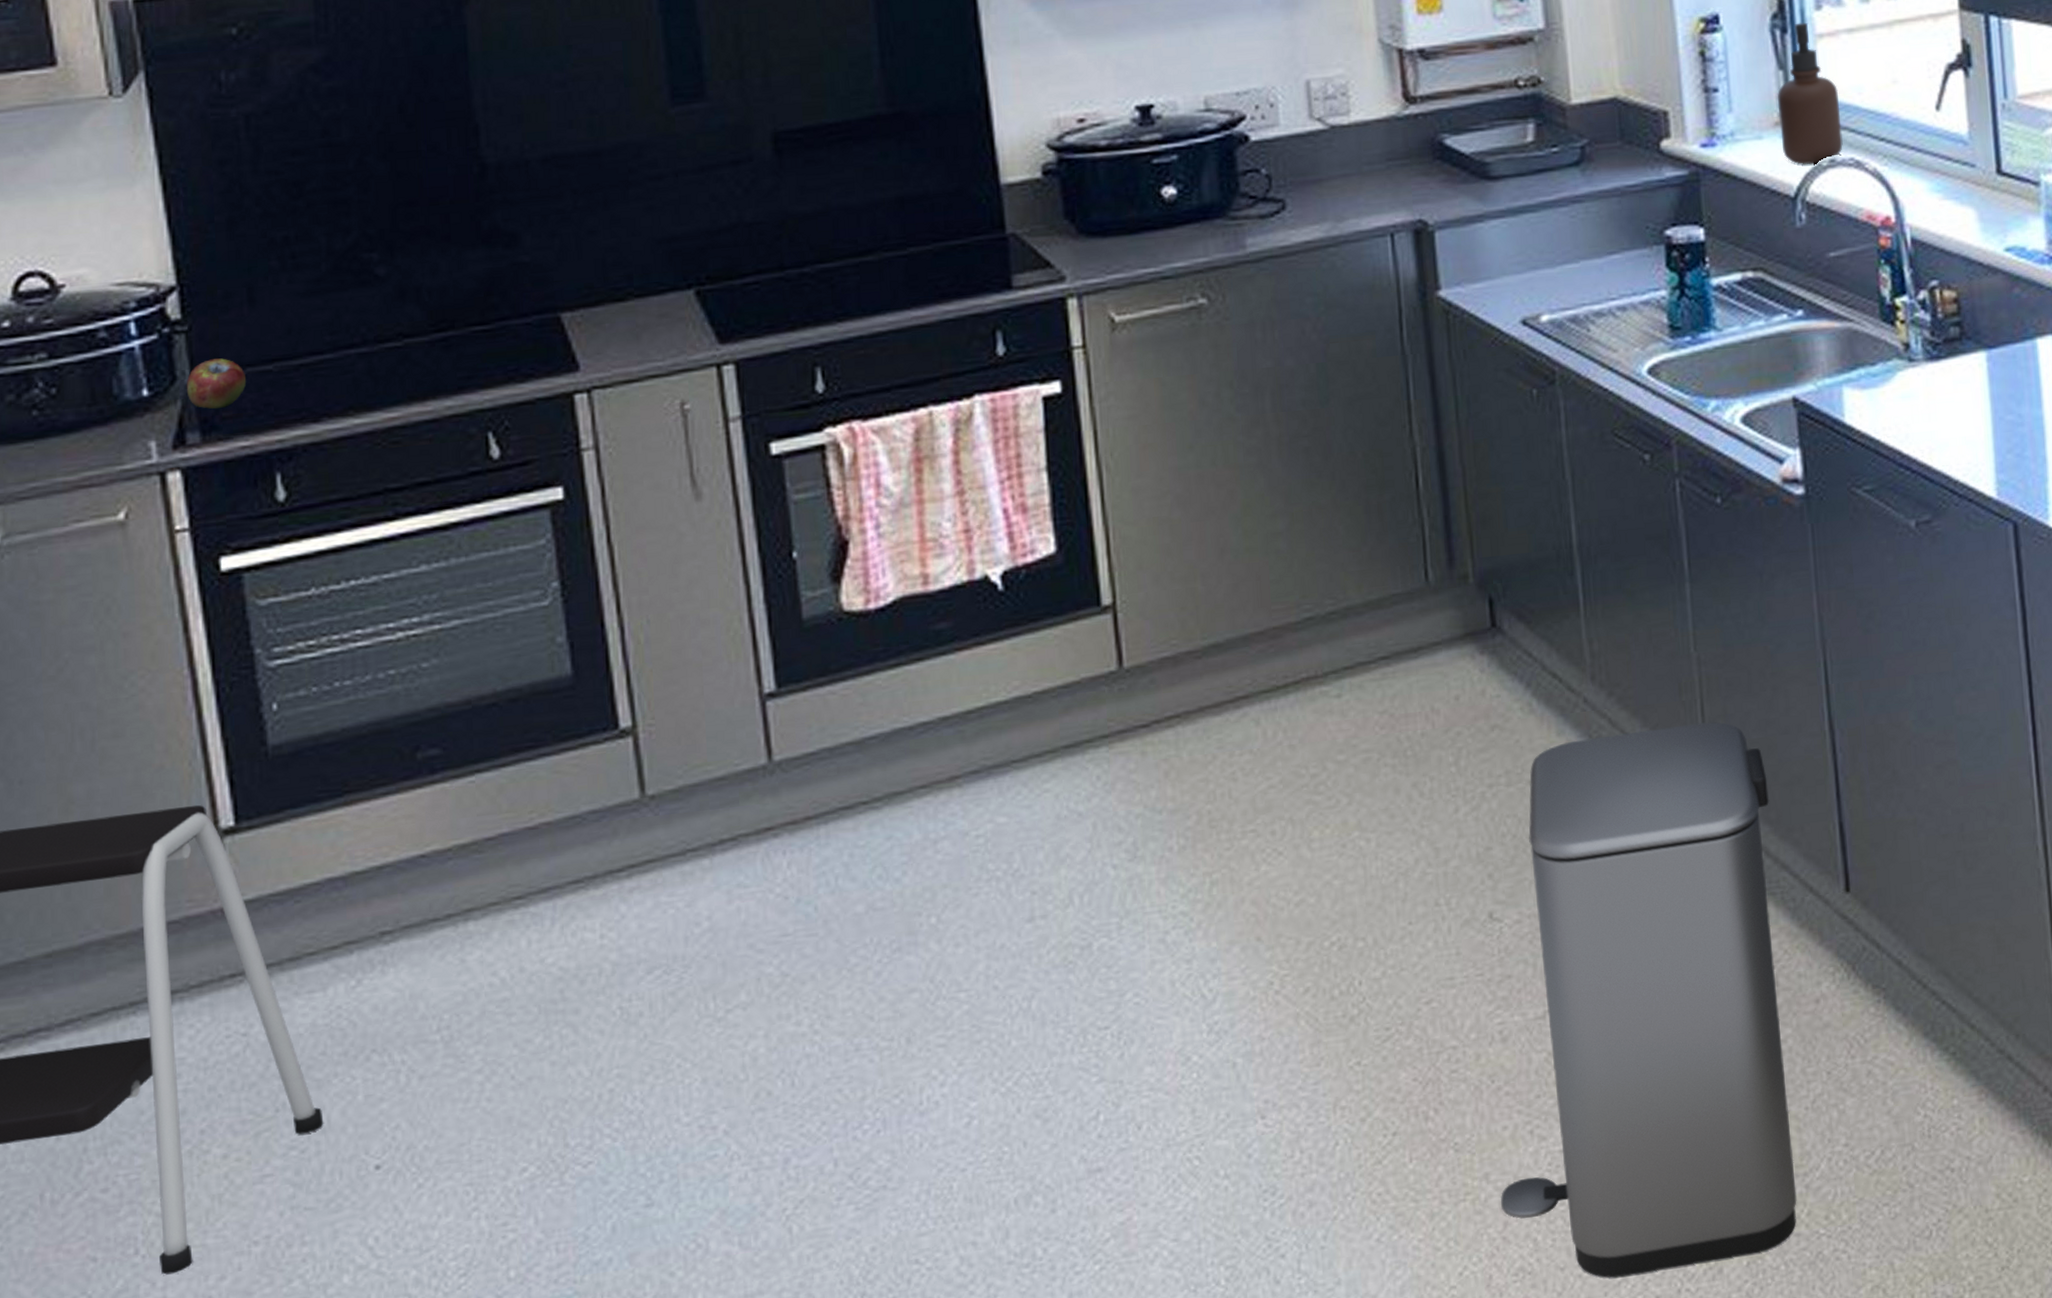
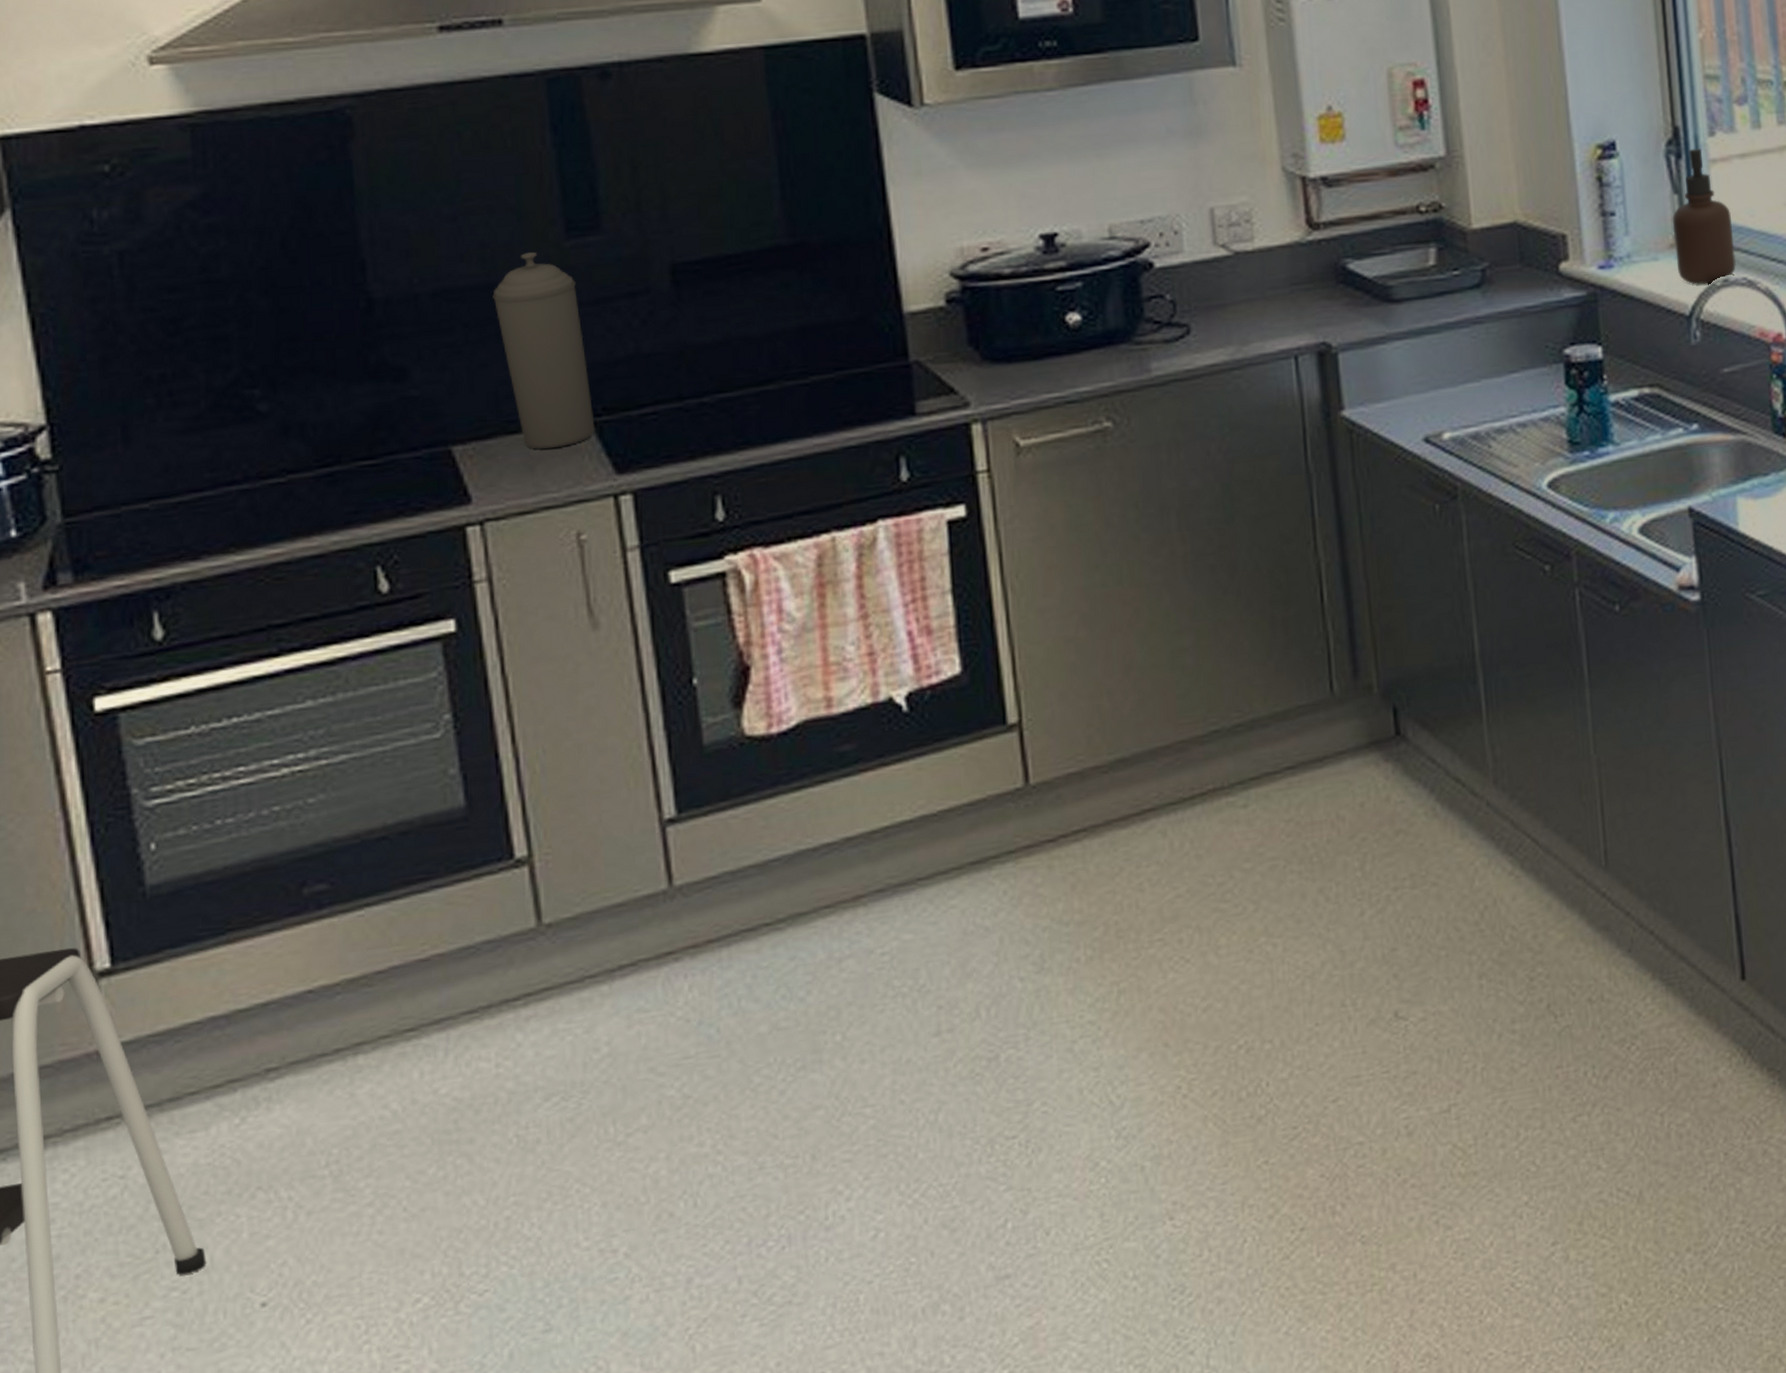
fruit: present [186,358,247,409] -> none [57,497,122,549]
canister: none [600,119,699,317] -> present [493,252,595,449]
pedal bin: present [1501,722,1797,1278] -> none [1407,821,1696,1359]

